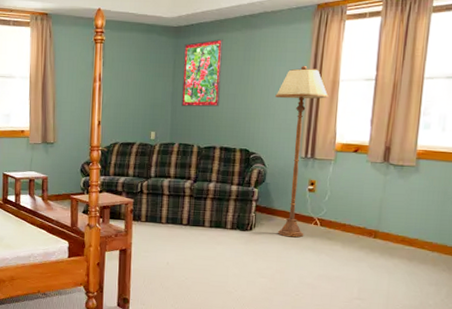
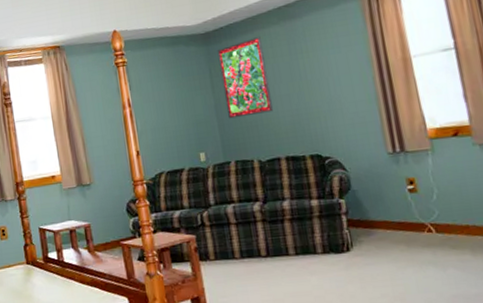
floor lamp: present [275,65,329,238] -> none [337,47,419,253]

